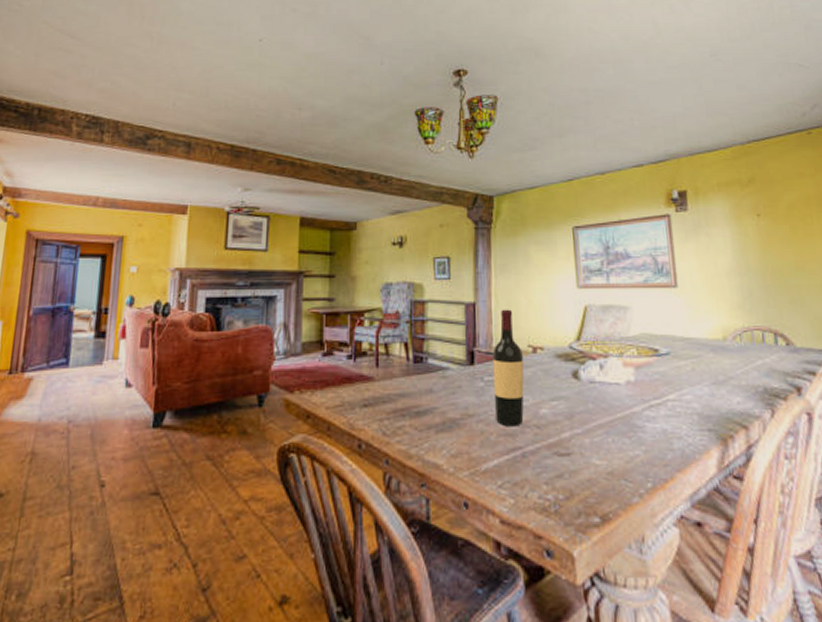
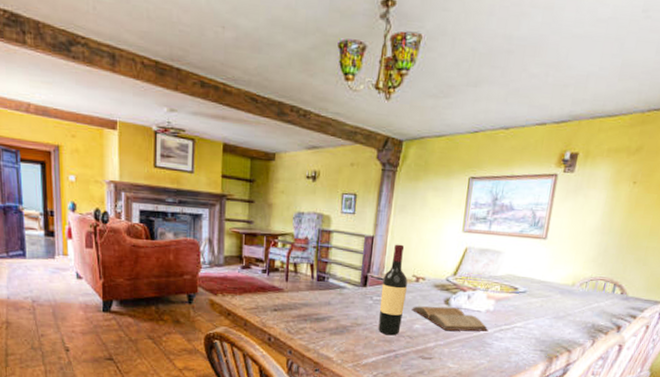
book: none [533,382,634,414] -> present [411,306,488,332]

